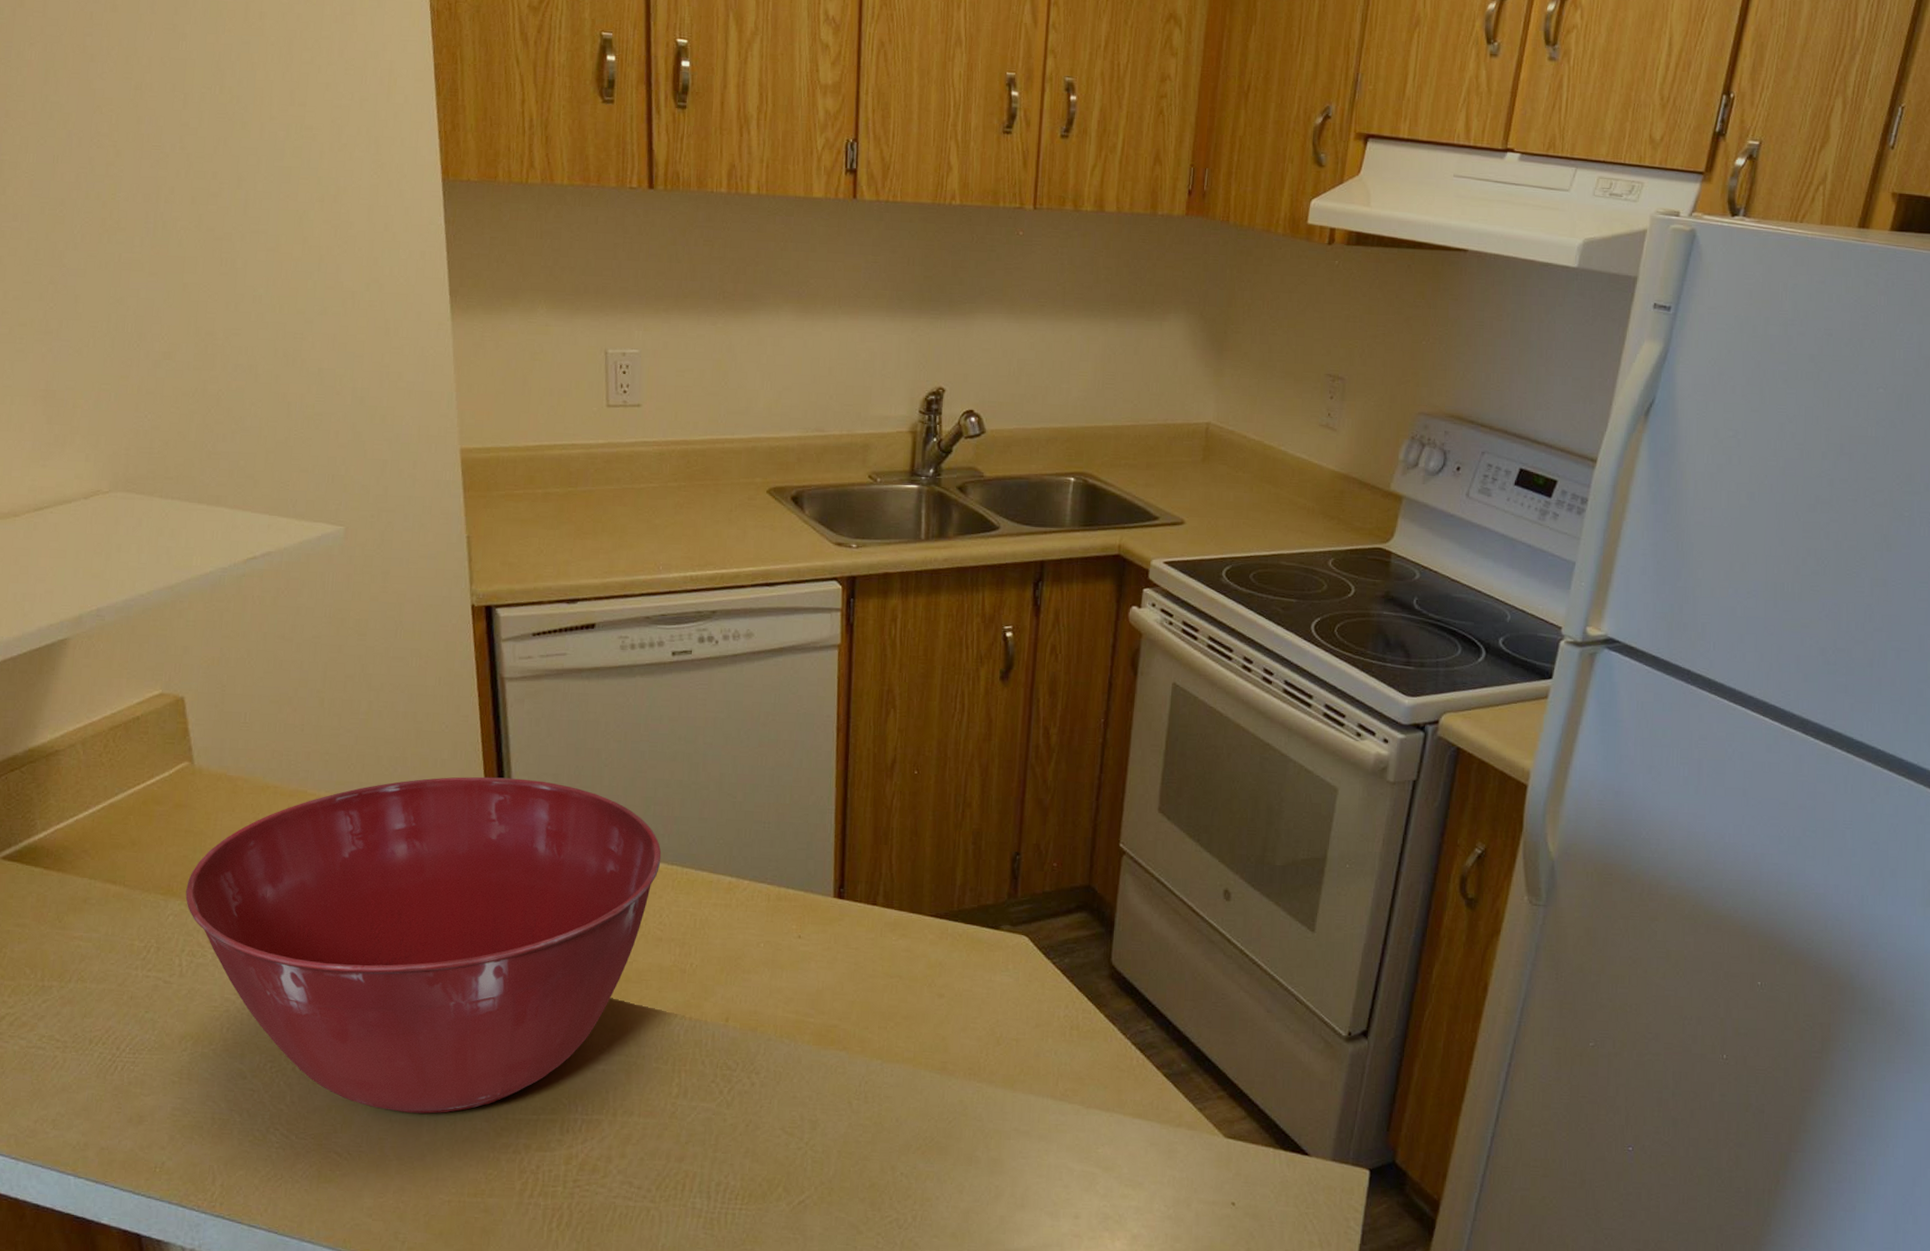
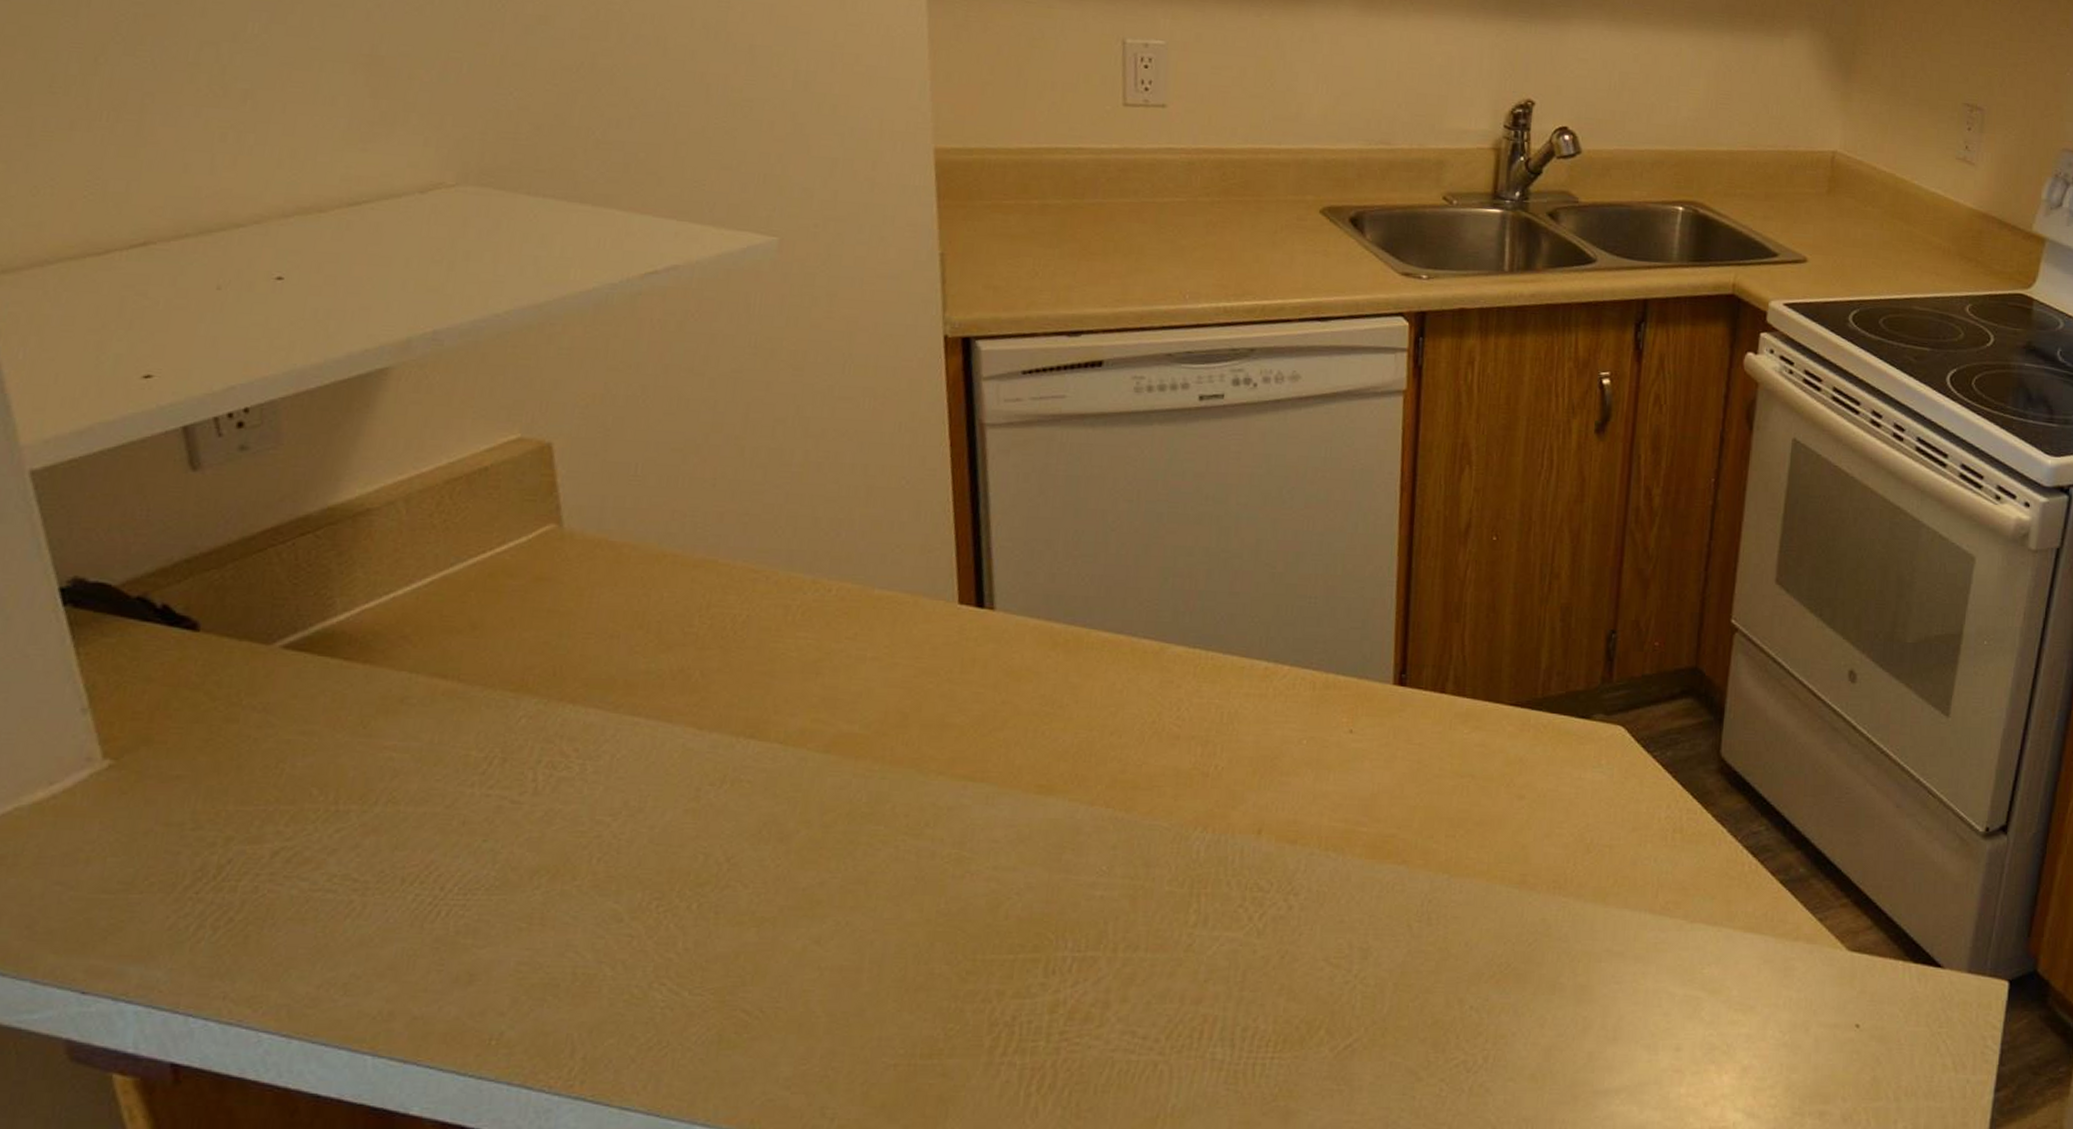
mixing bowl: present [185,776,662,1114] -> none [545,543,1181,957]

